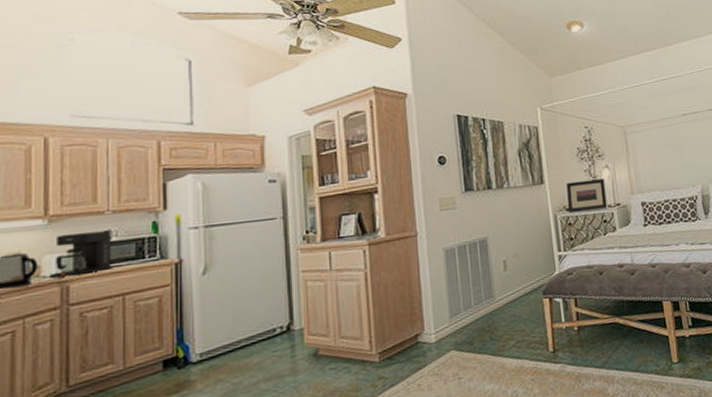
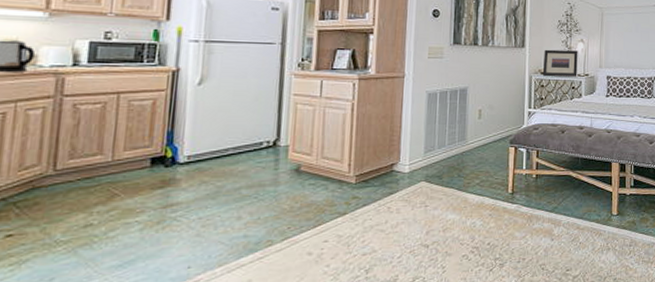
coffee maker: present [48,230,112,279] -> none [44,29,112,70]

